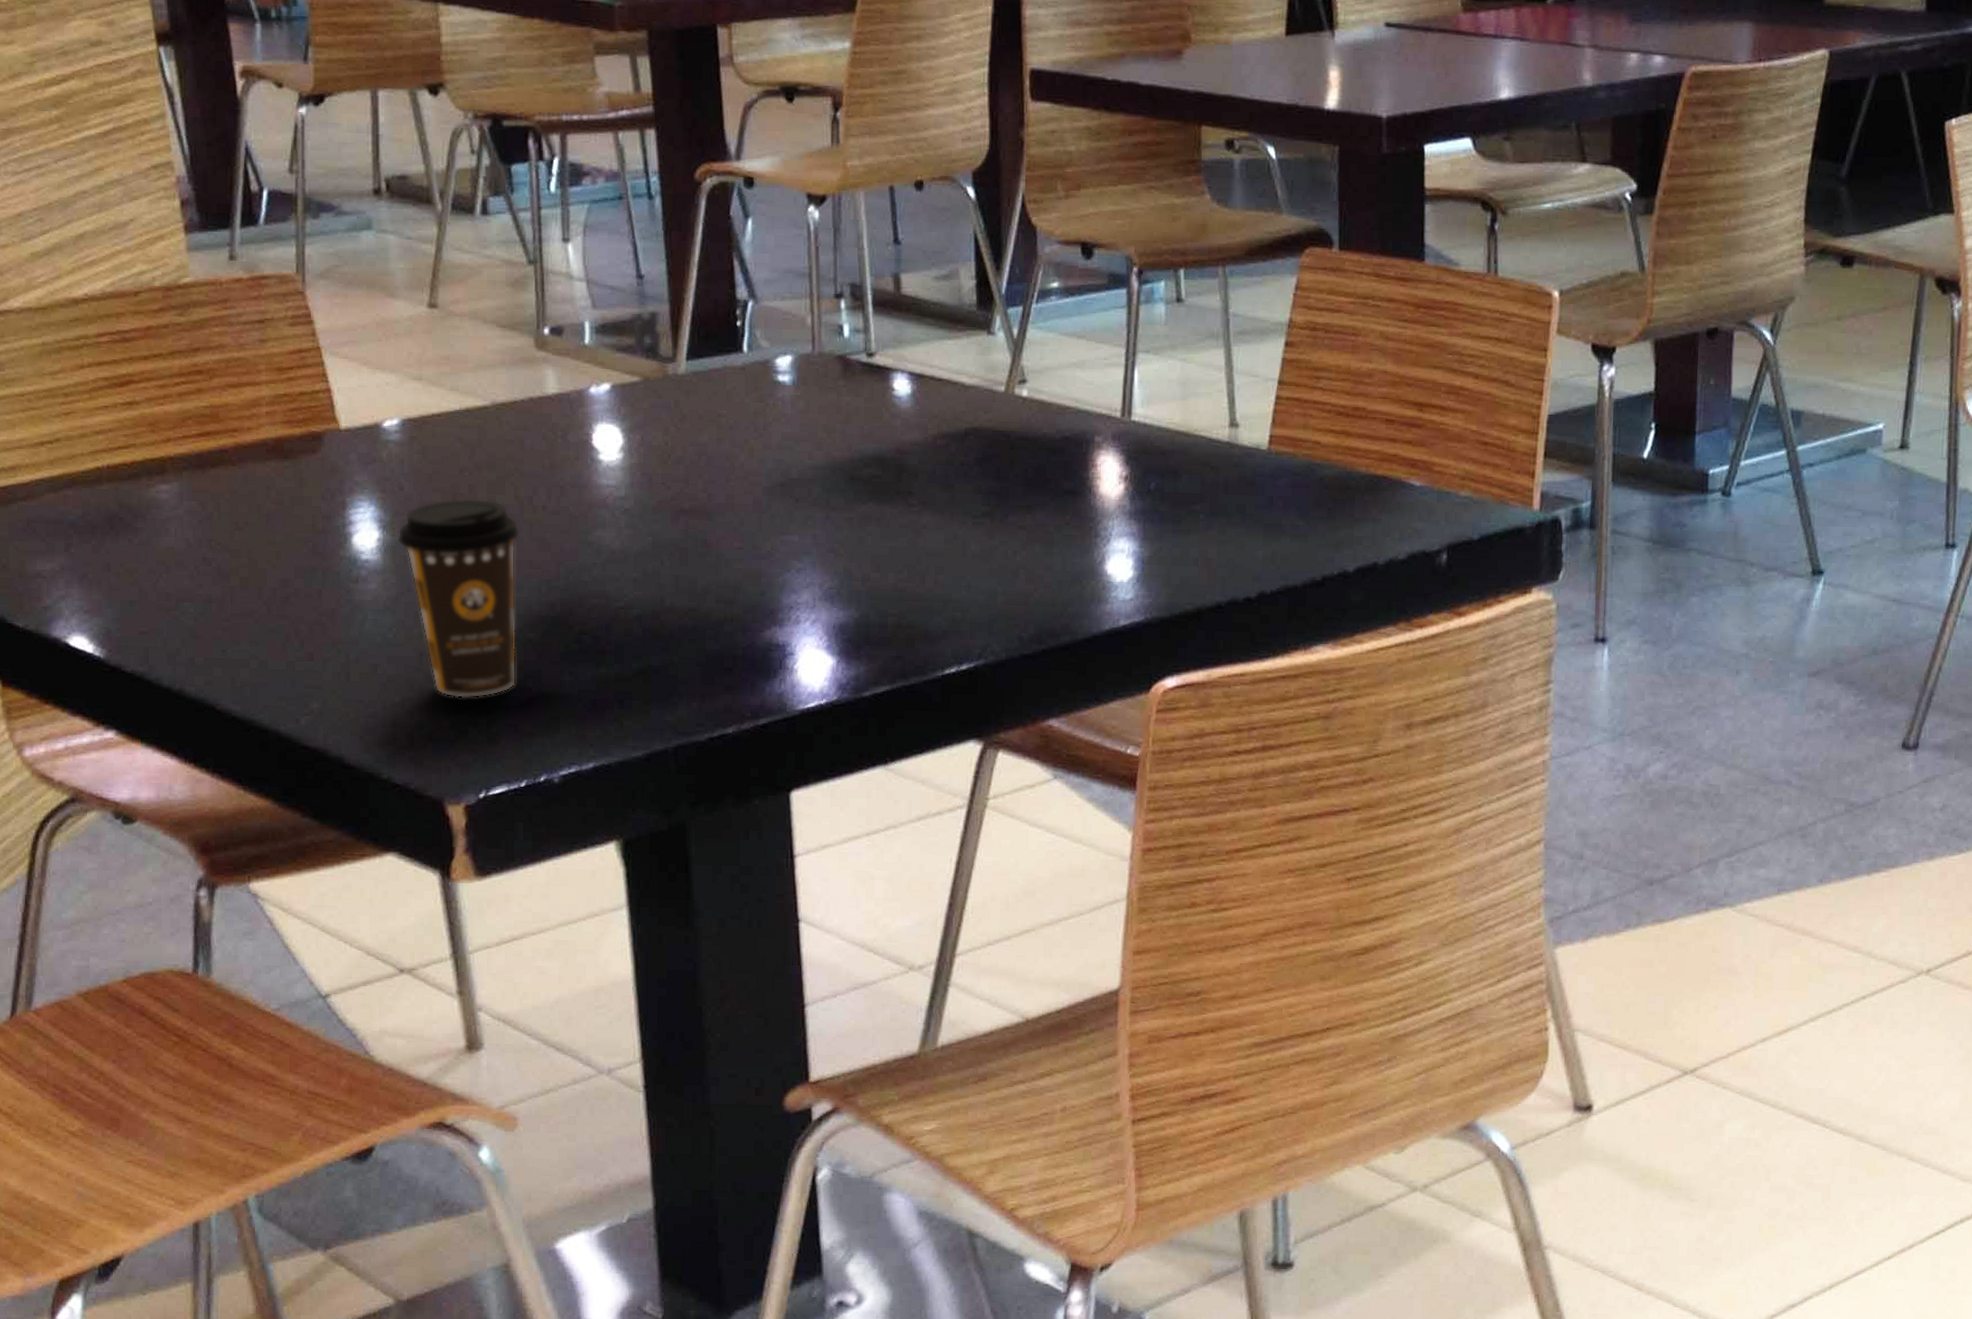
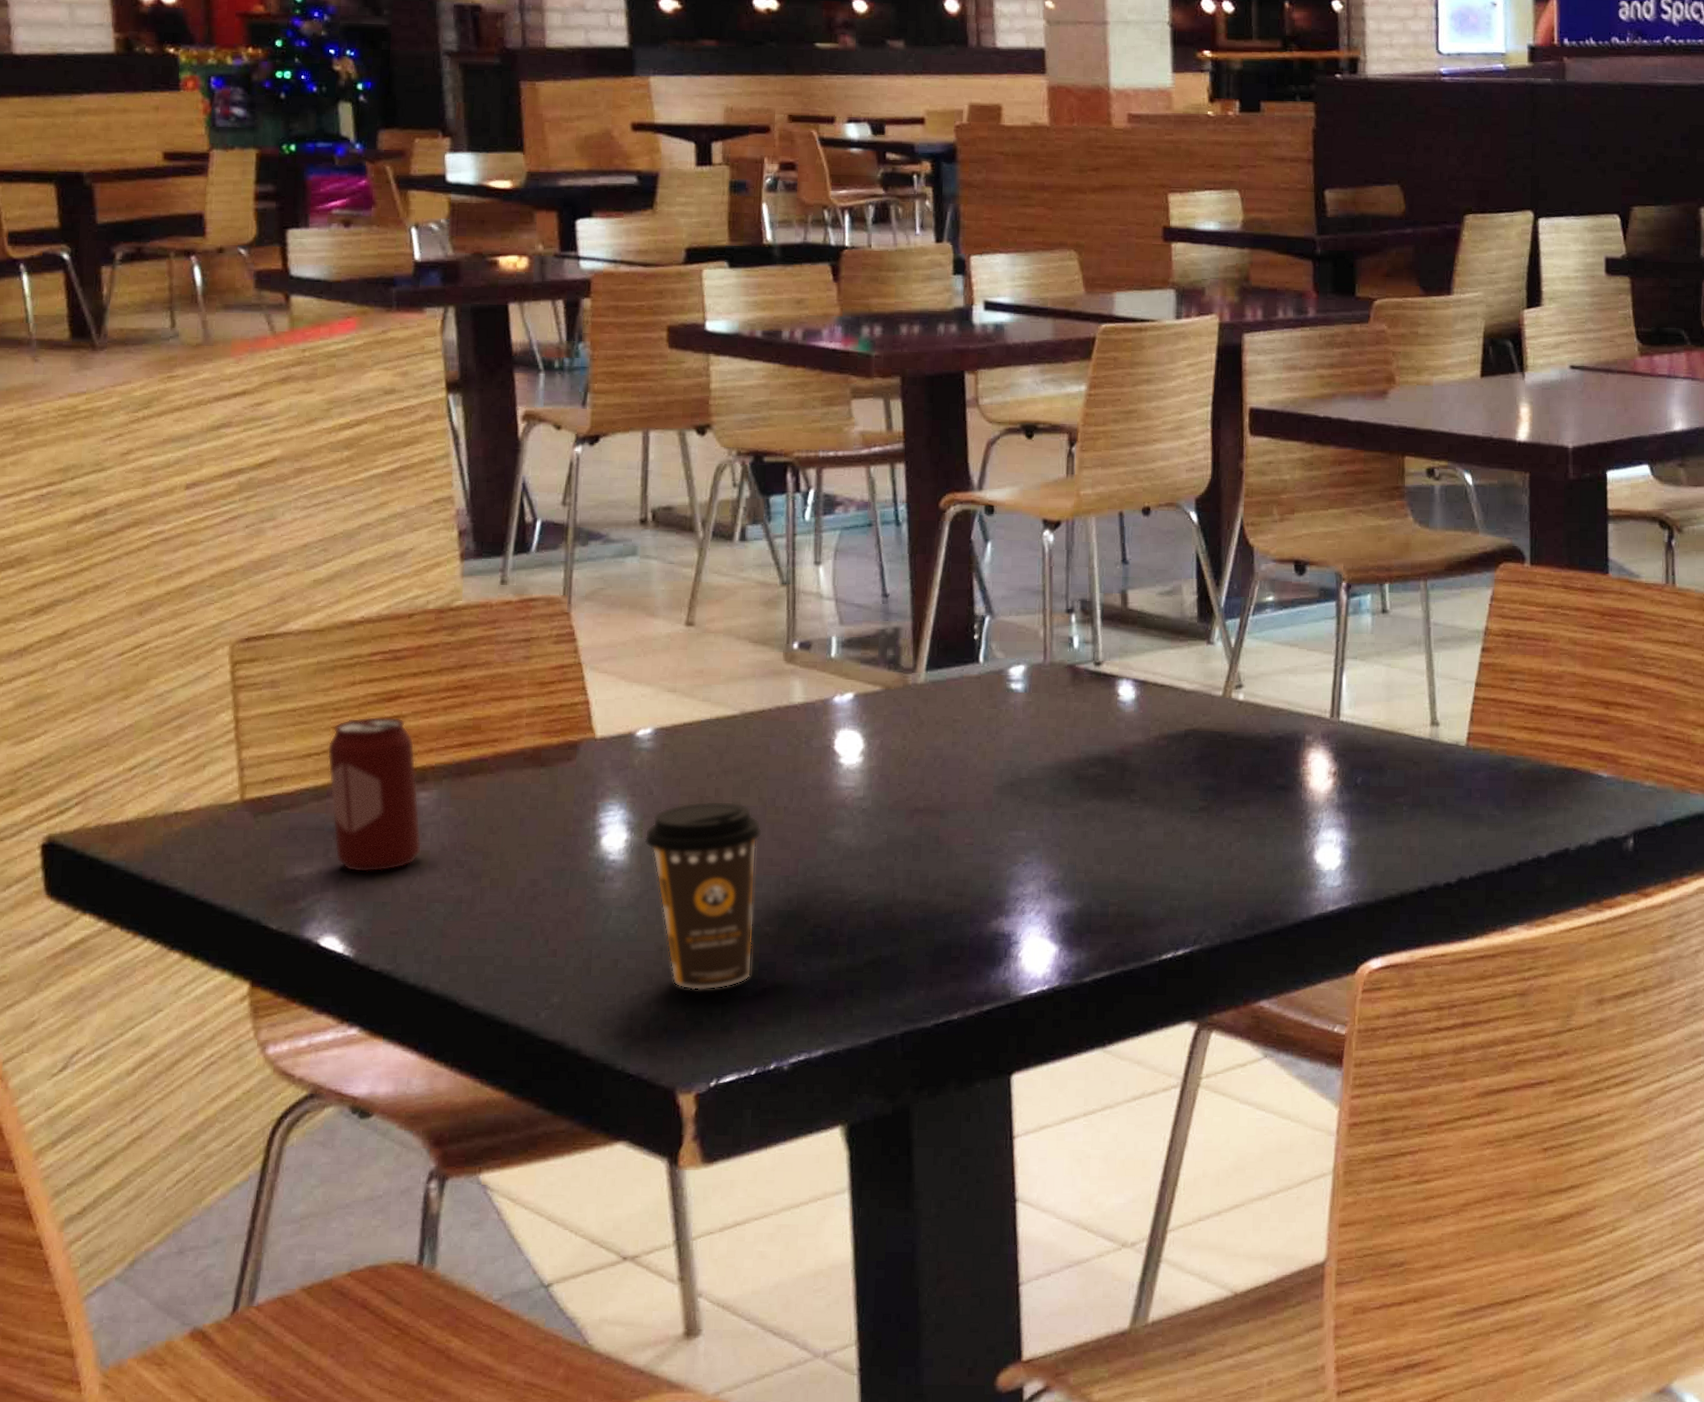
beverage can: none [60,402,167,569] -> present [327,716,422,872]

